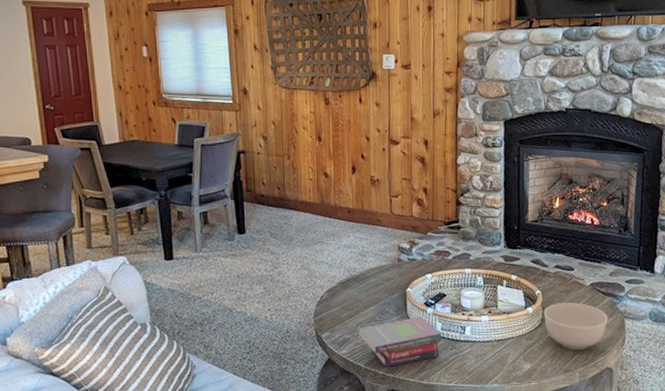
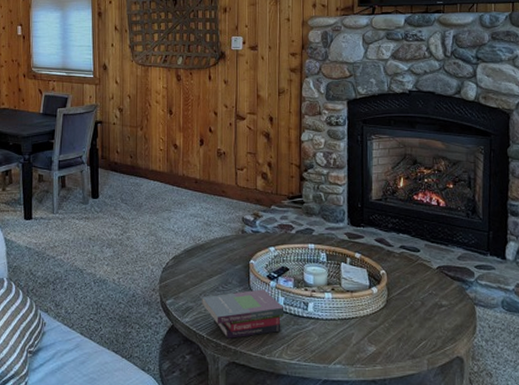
bowl: present [544,302,608,351] -> none [389,285,457,337]

